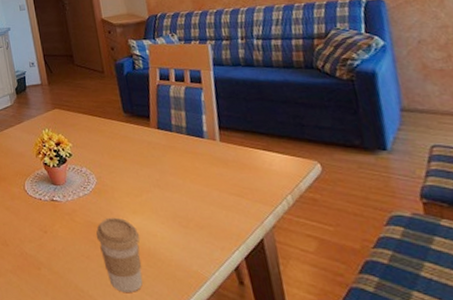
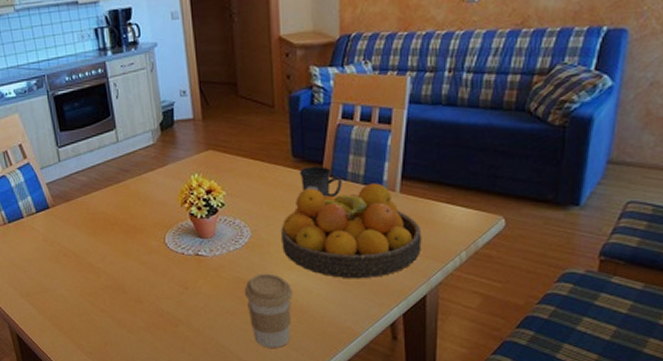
fruit bowl: none [121,133,250,223] -> present [281,183,422,279]
mug: none [131,119,169,147] -> present [299,165,342,197]

